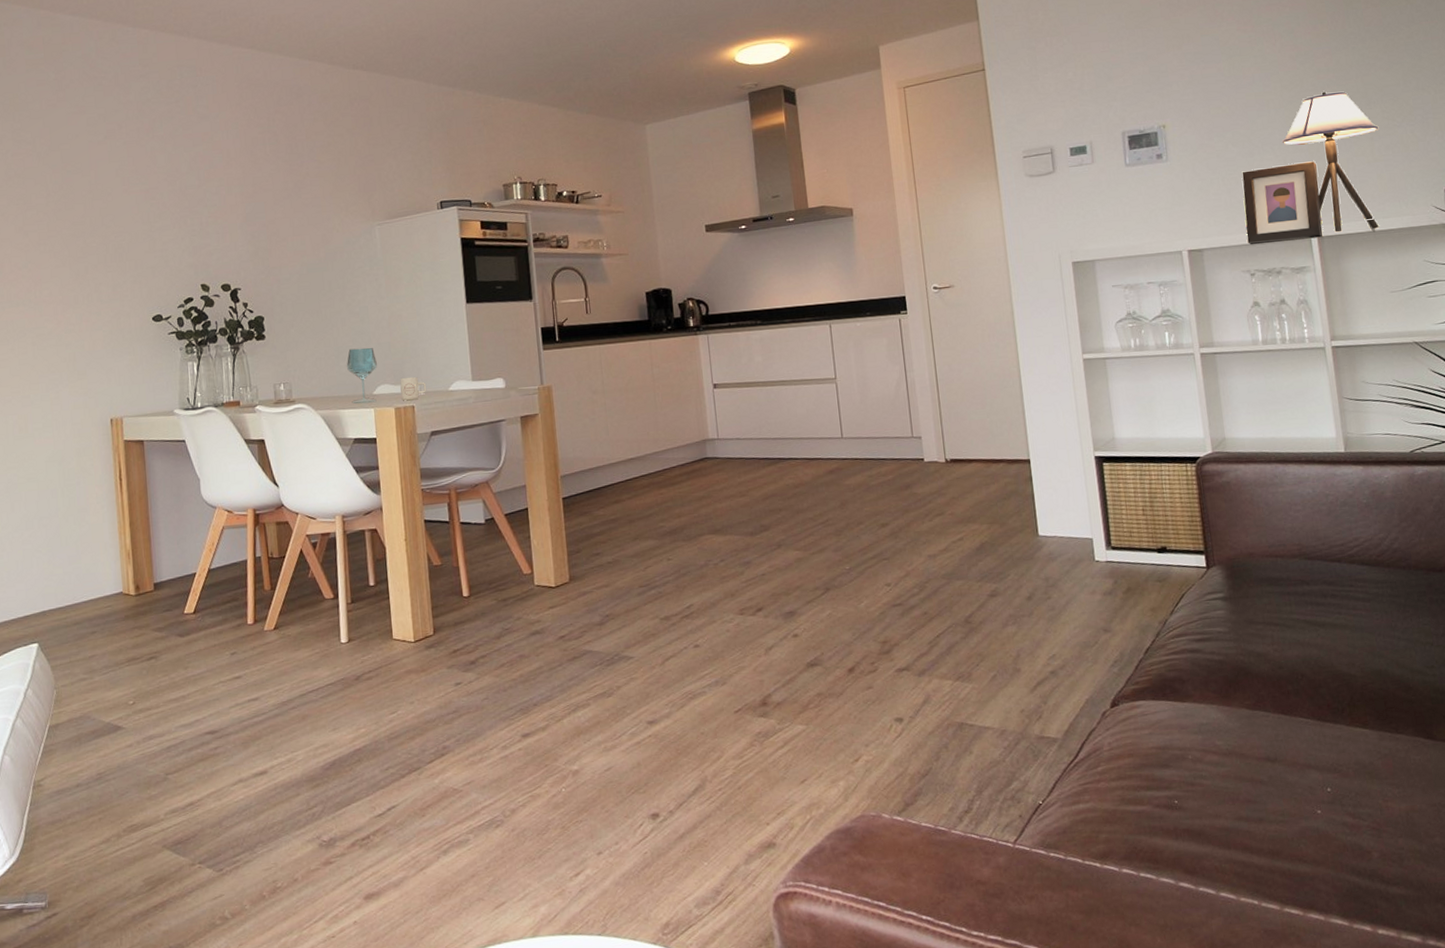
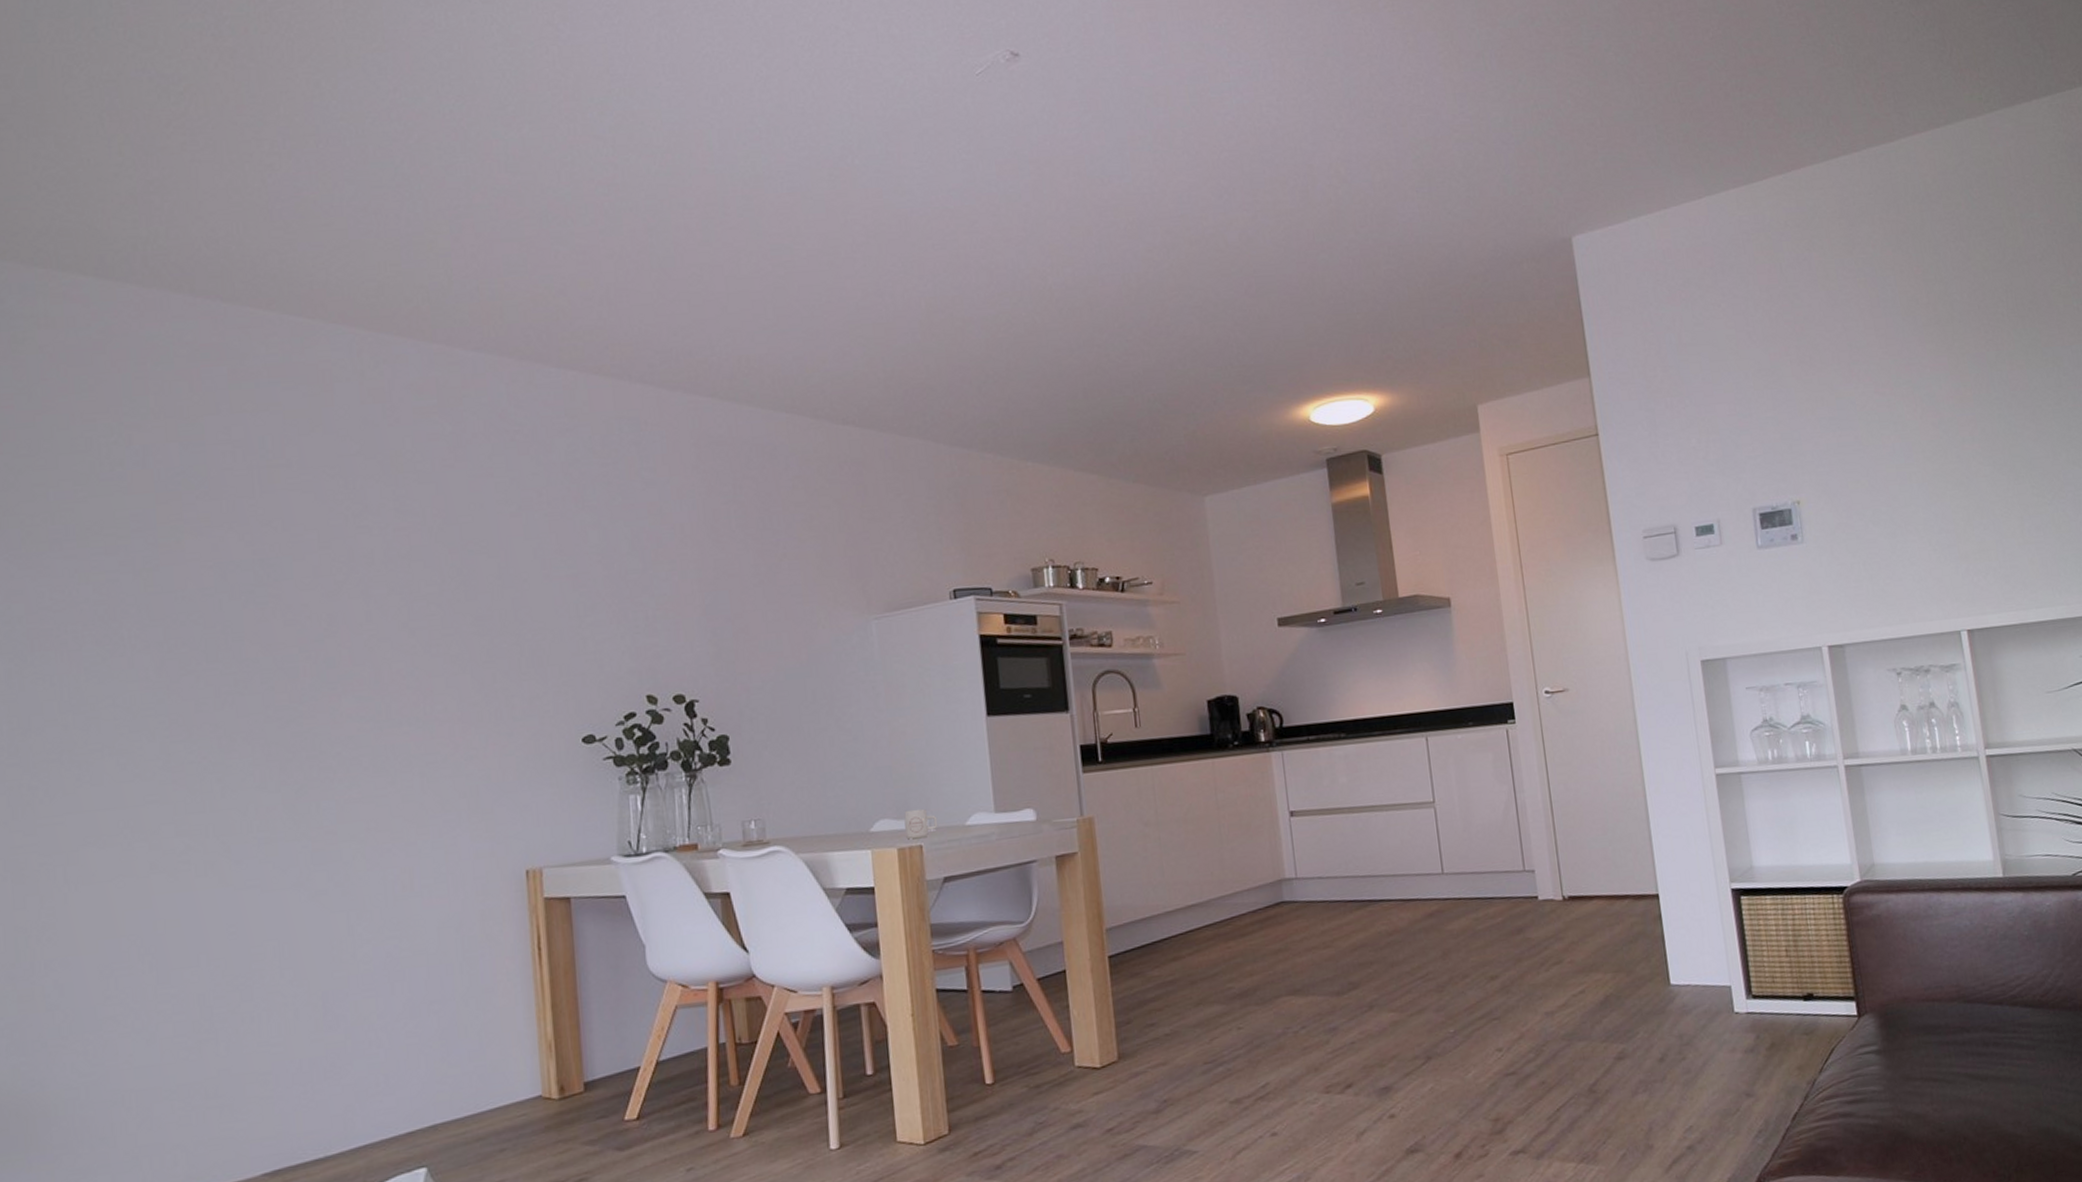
wine glass: present [346,347,377,405] -> none [835,773,875,845]
picture frame: present [1242,161,1324,245] -> none [1884,543,1974,640]
table lamp: present [1282,91,1379,233] -> none [1926,464,2032,625]

